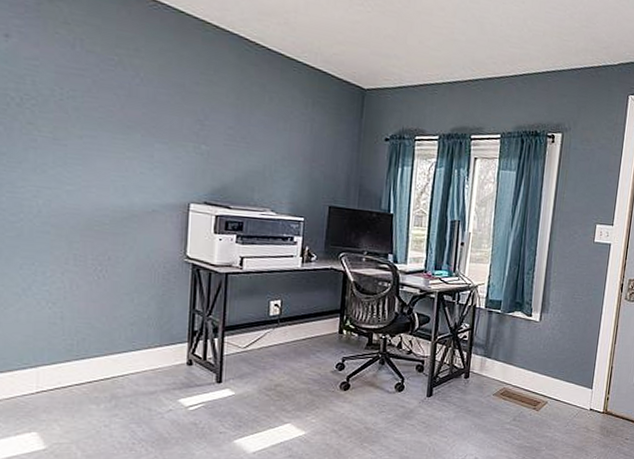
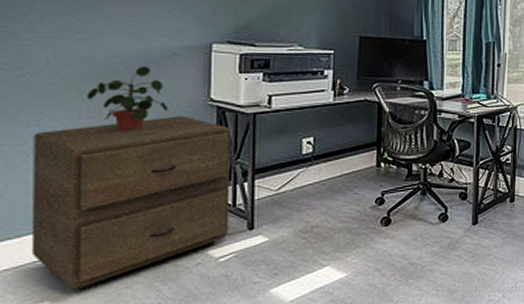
filing cabinet: none [21,270,204,424] -> present [31,116,230,290]
potted plant: none [74,220,148,281] -> present [87,65,169,132]

